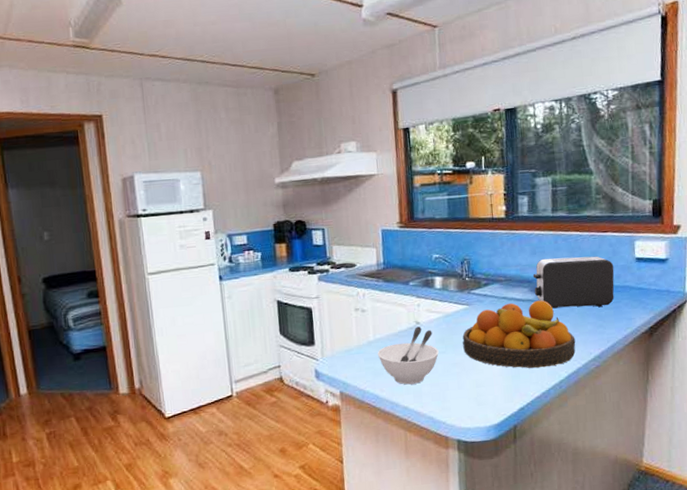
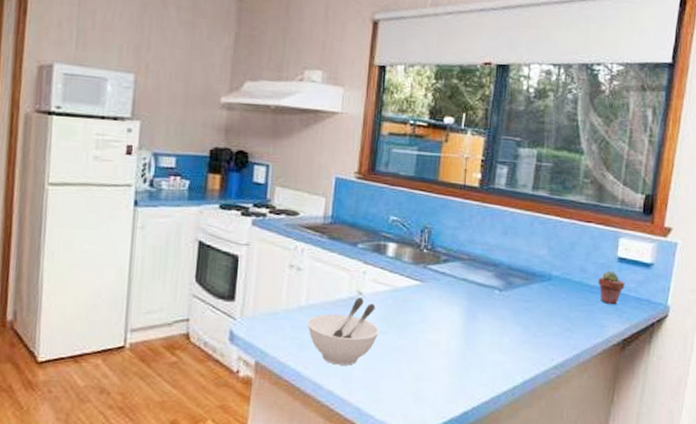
fruit bowl: present [462,300,576,368] -> none [408,286,538,369]
toaster: present [532,256,615,309] -> none [499,241,593,307]
potted succulent: none [621,270,646,299] -> present [598,271,625,304]

